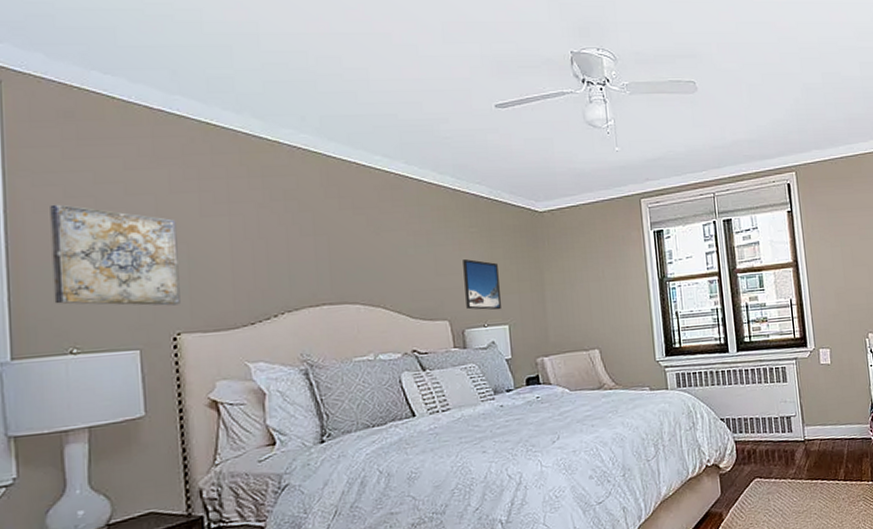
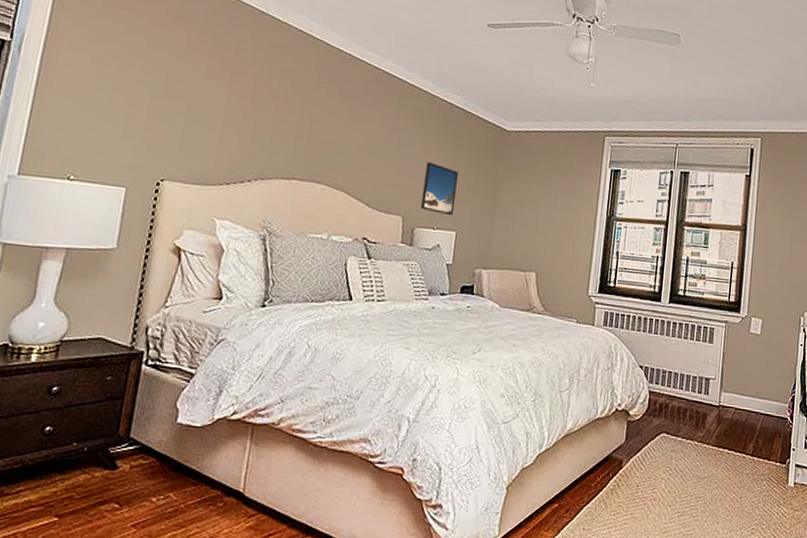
wall art: present [50,204,181,306] -> none [65,44,184,154]

